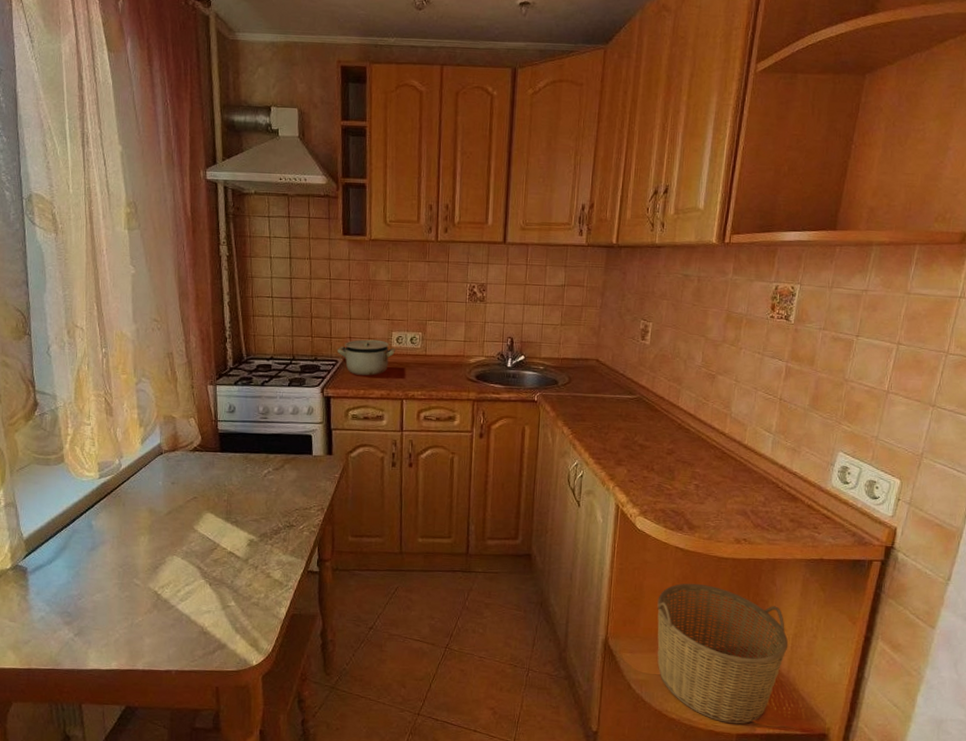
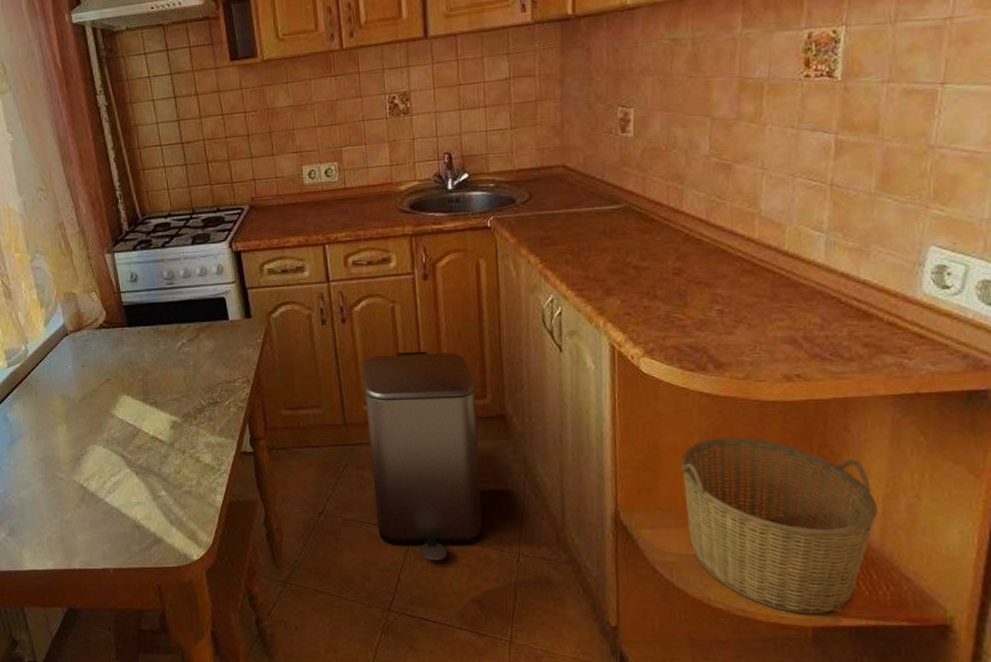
saucepan: present [338,339,396,376] -> none [242,177,310,223]
pedal bin: none [417,495,511,673] -> present [363,351,483,561]

